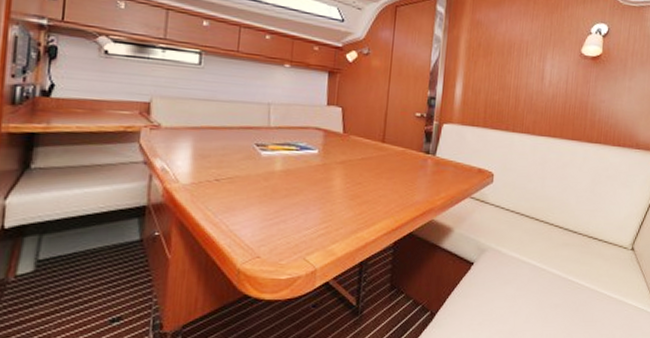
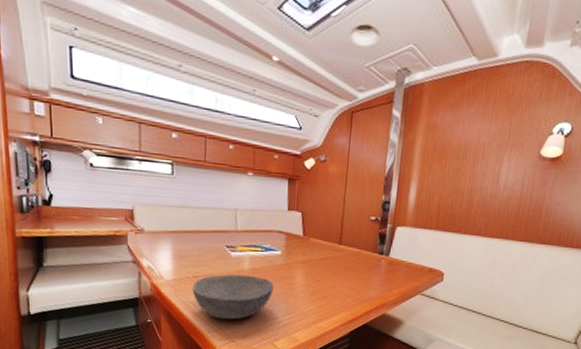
bowl: none [212,176,309,231] -> present [192,274,274,320]

